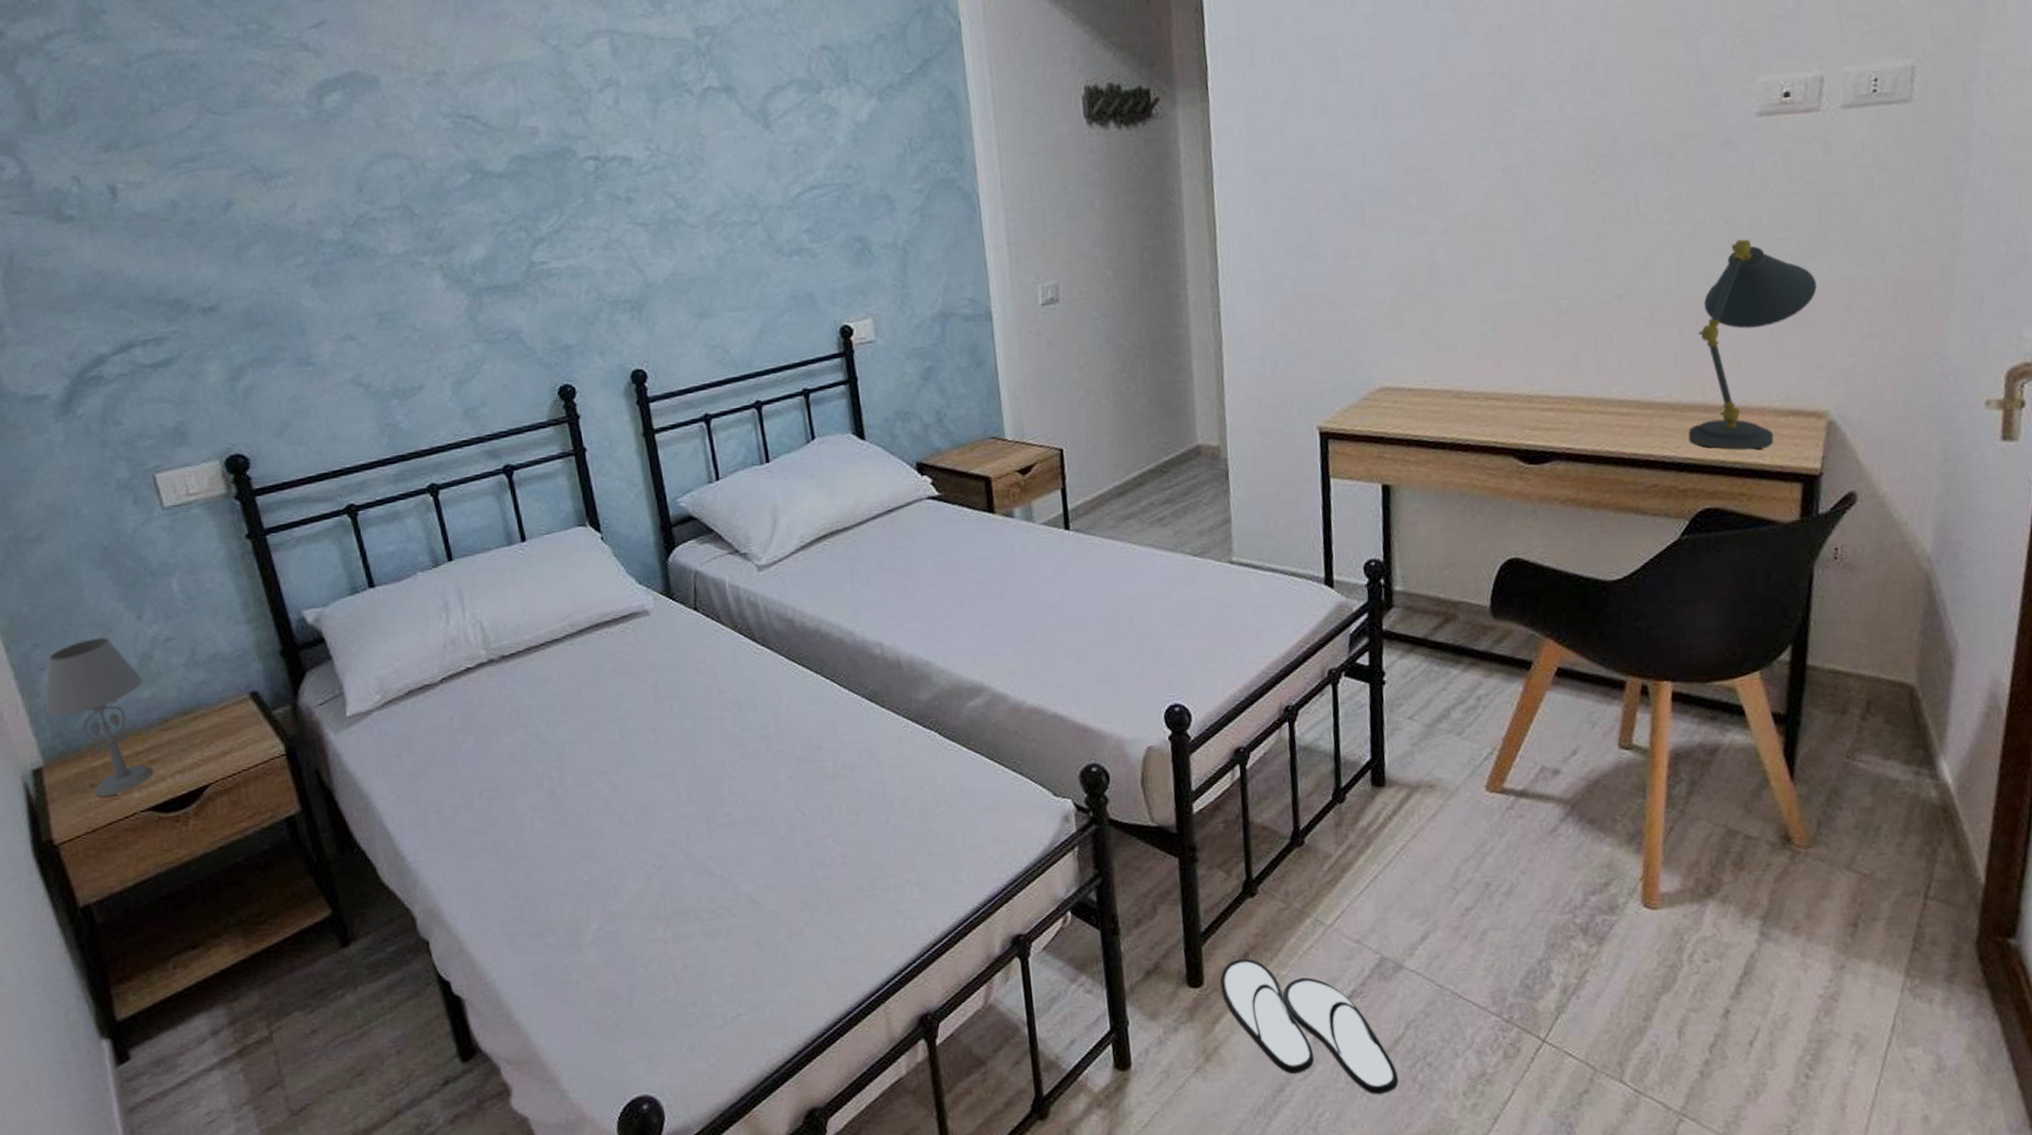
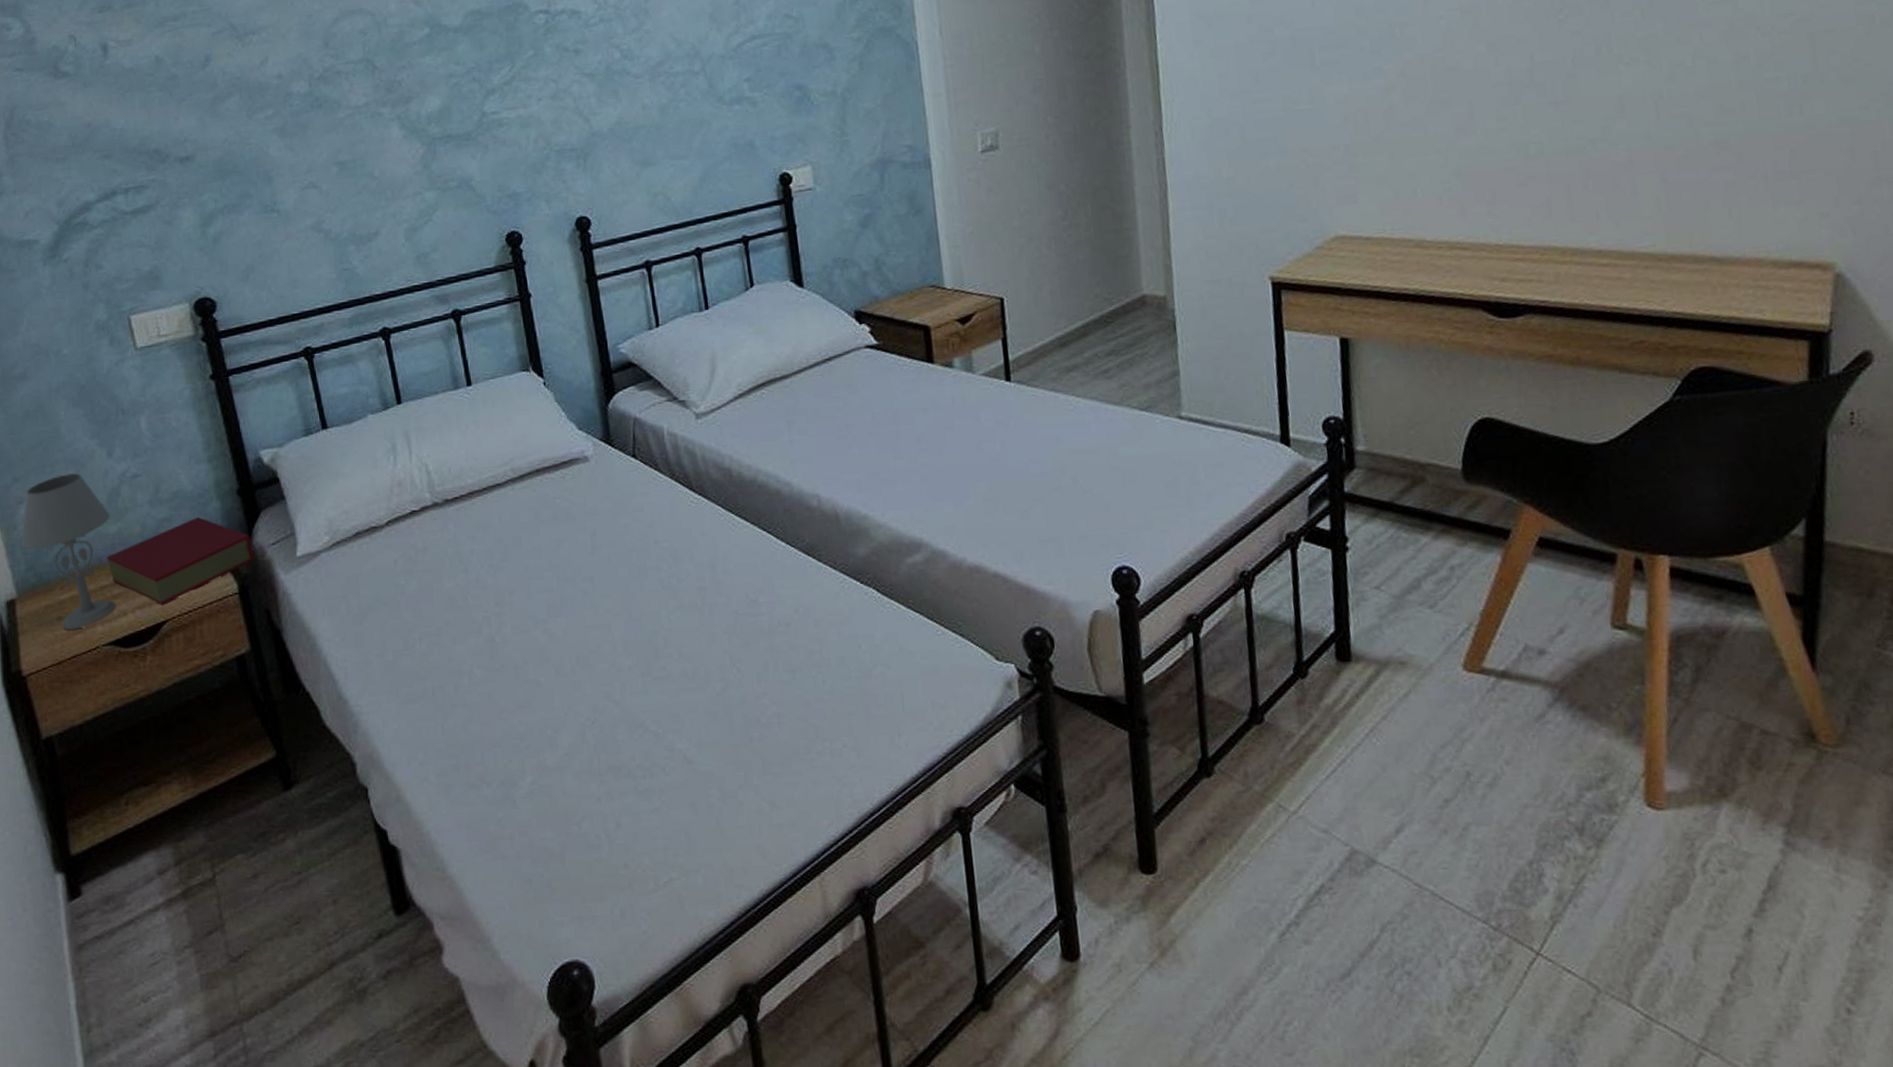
book: none [141,678,302,769] -> present [107,516,255,605]
slippers: present [1220,958,1398,1095] -> none [1175,844,1374,1004]
desk lamp: present [1688,239,1817,451] -> none [1676,79,1815,305]

